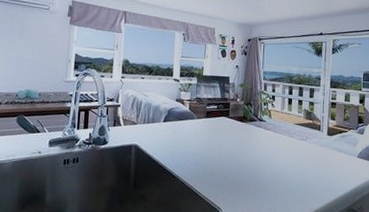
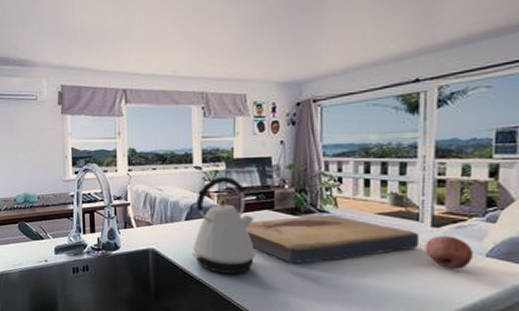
kettle: none [166,88,215,167] -> present [192,176,255,274]
fish fossil: none [208,123,321,160] -> present [246,215,420,263]
fruit: none [323,142,351,166] -> present [425,236,474,269]

